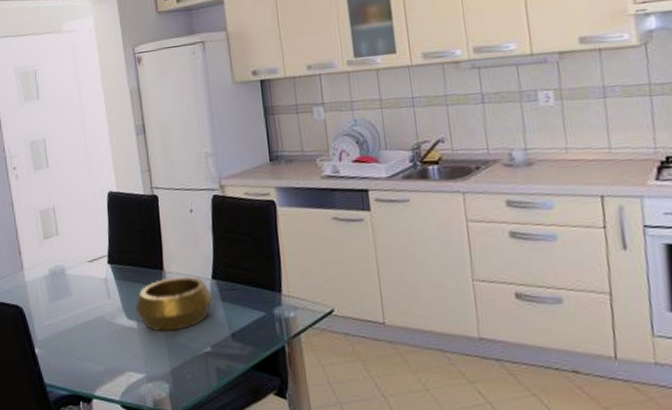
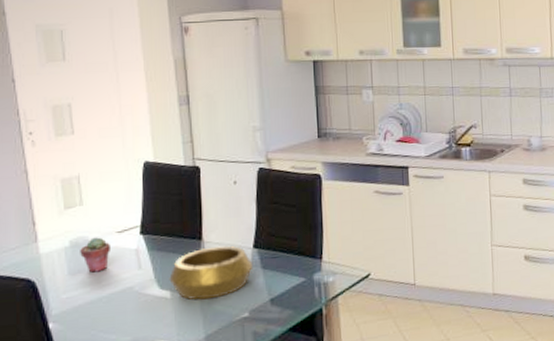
potted succulent: none [58,266,83,301] -> present [80,237,110,273]

